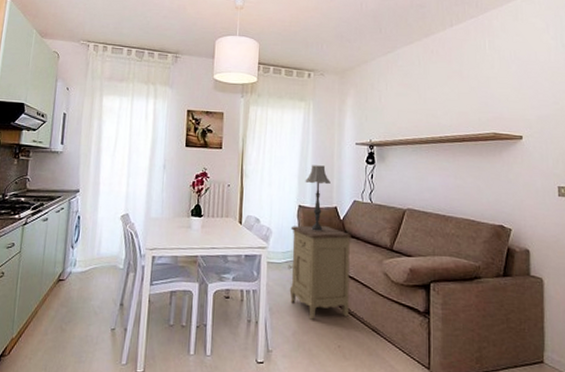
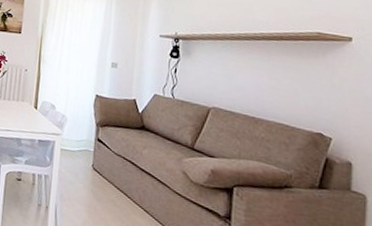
nightstand: present [288,225,351,320] -> none [81,115,150,212]
table lamp: present [305,165,331,232] -> none [104,55,131,123]

